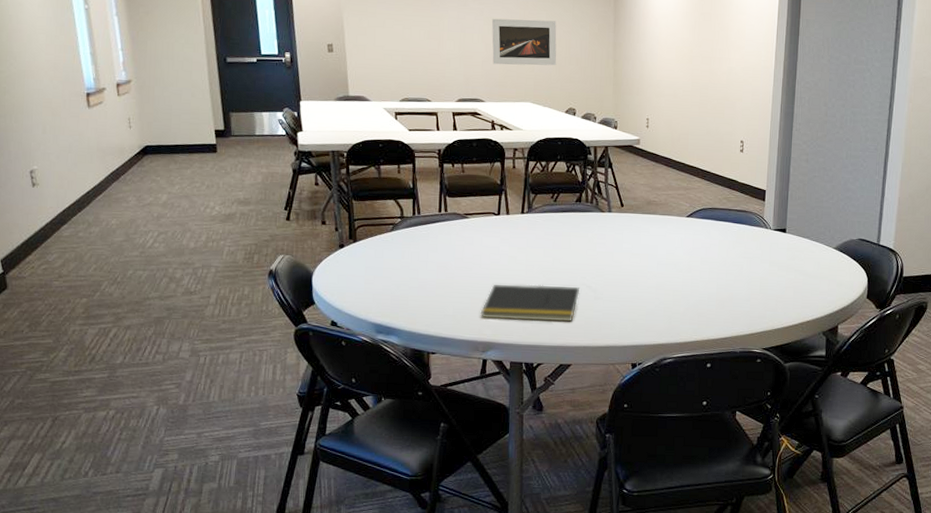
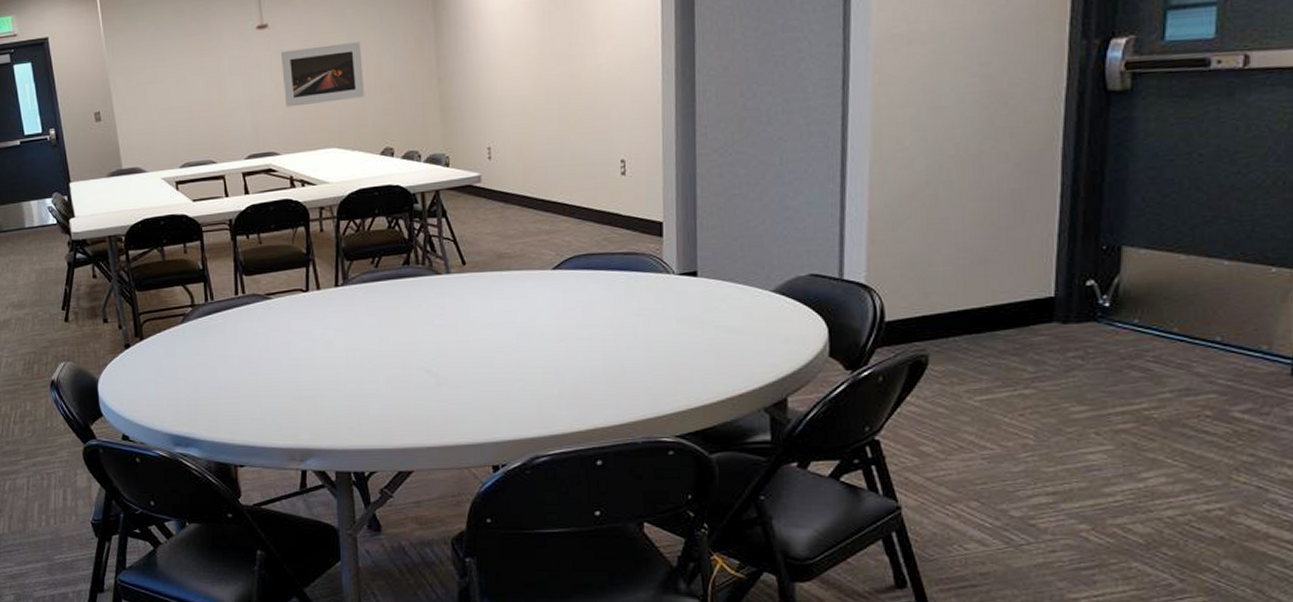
notepad: present [480,284,580,322] -> none [294,373,418,420]

